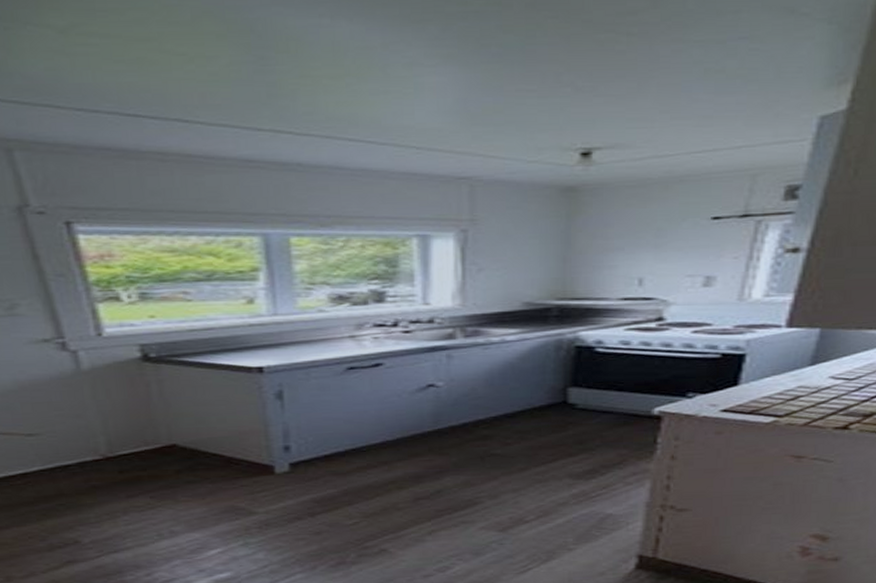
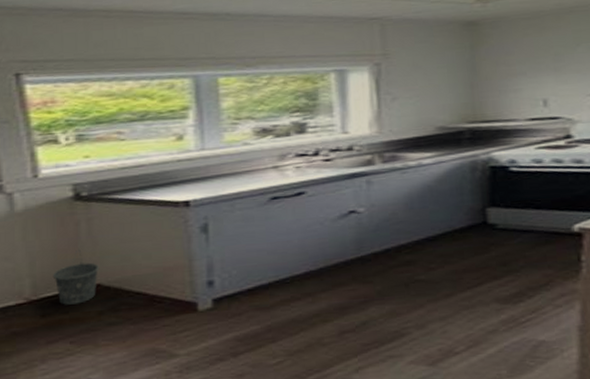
bucket: none [127,409,174,463] -> present [52,249,100,305]

